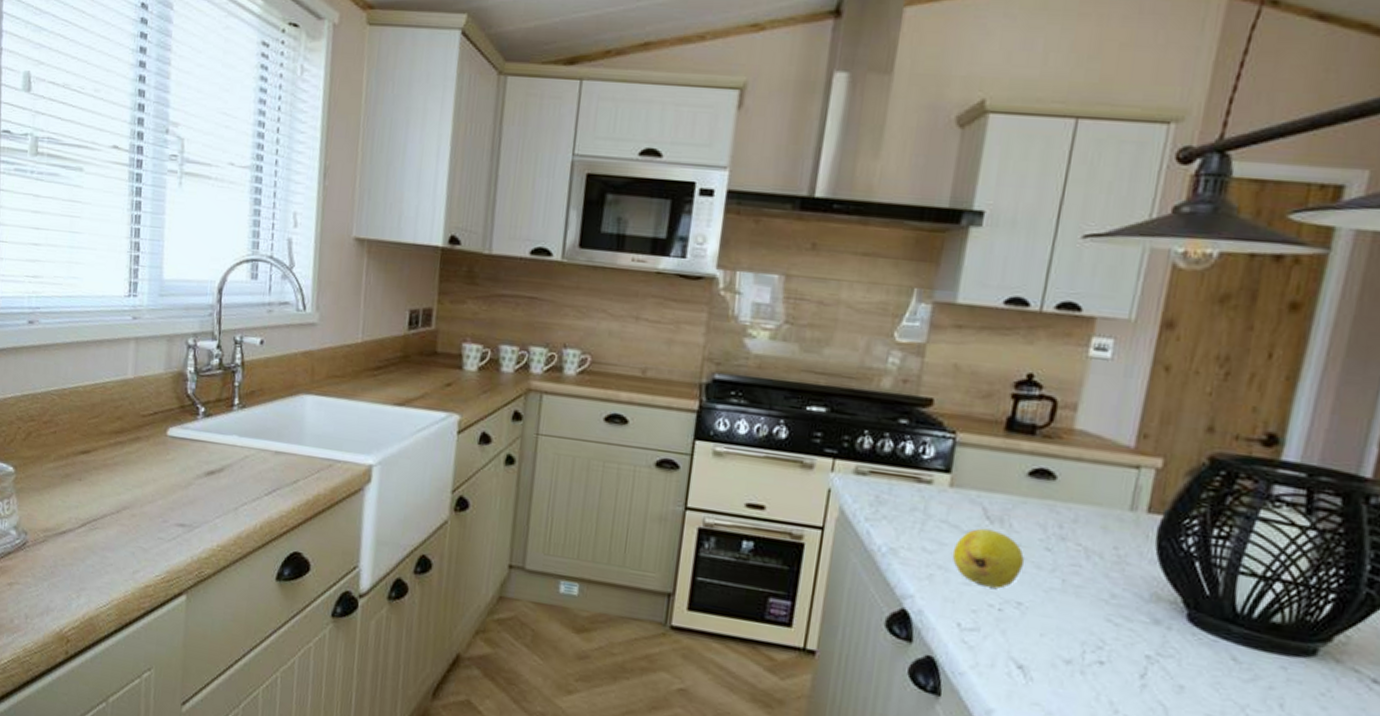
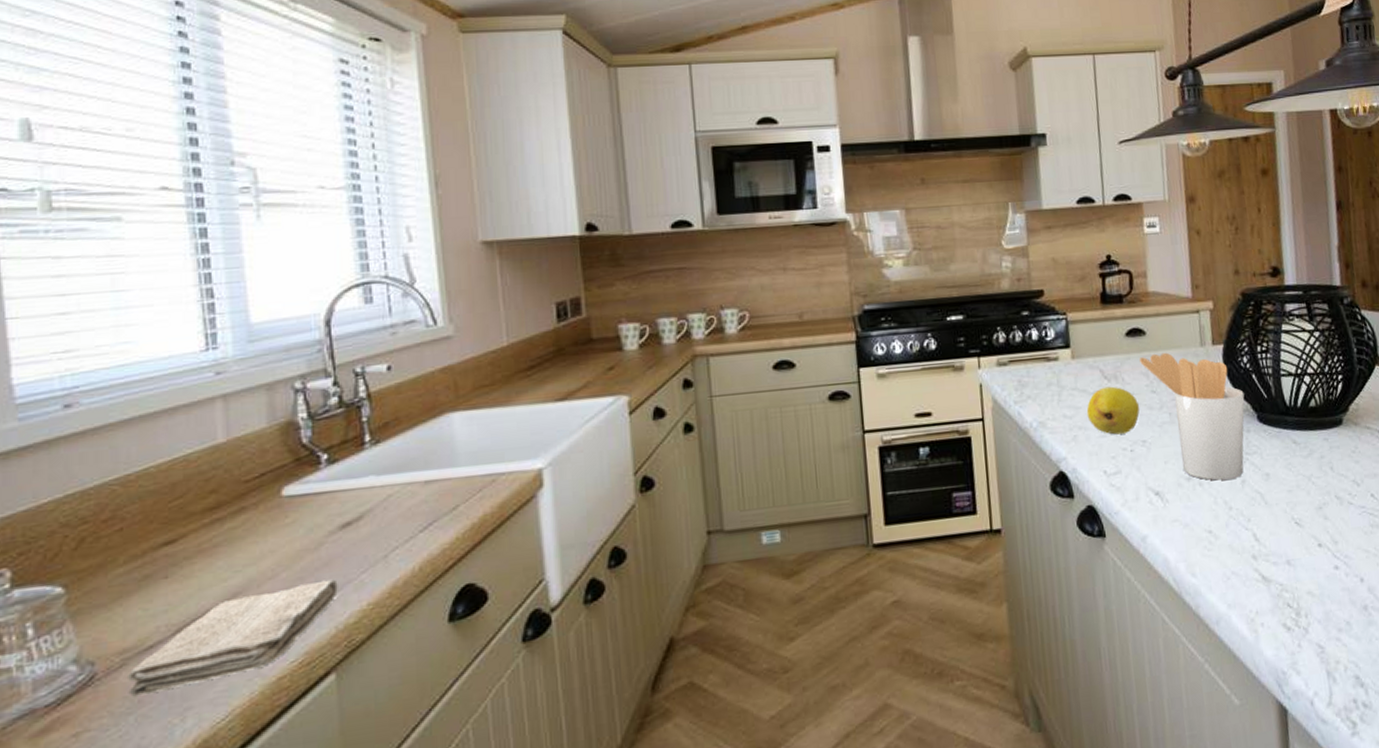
washcloth: none [46,511,198,573] -> present [128,579,338,697]
utensil holder: none [1039,504,1177,679] -> present [1140,352,1245,481]

